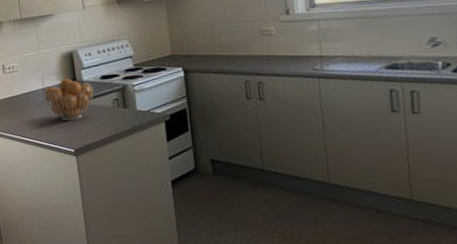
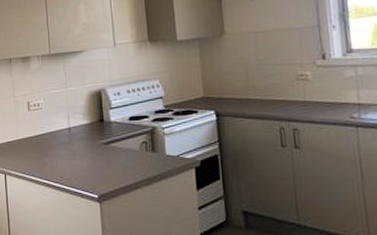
fruit basket: present [43,78,95,121] -> none [68,117,123,164]

